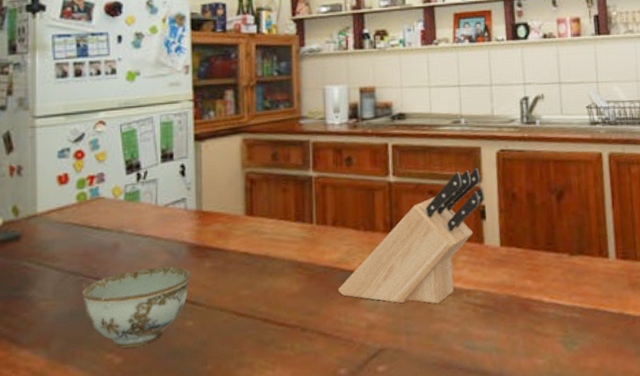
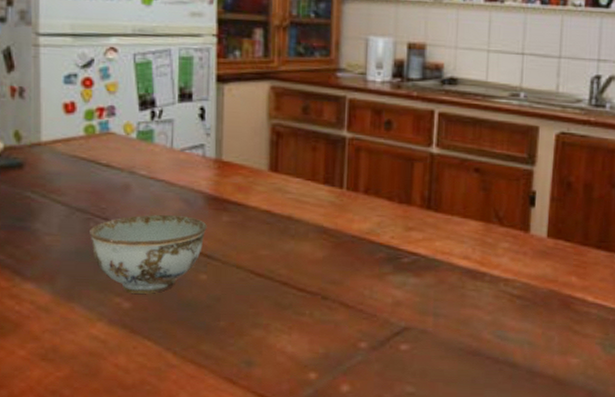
knife block: present [338,168,485,304] -> none [364,150,537,289]

